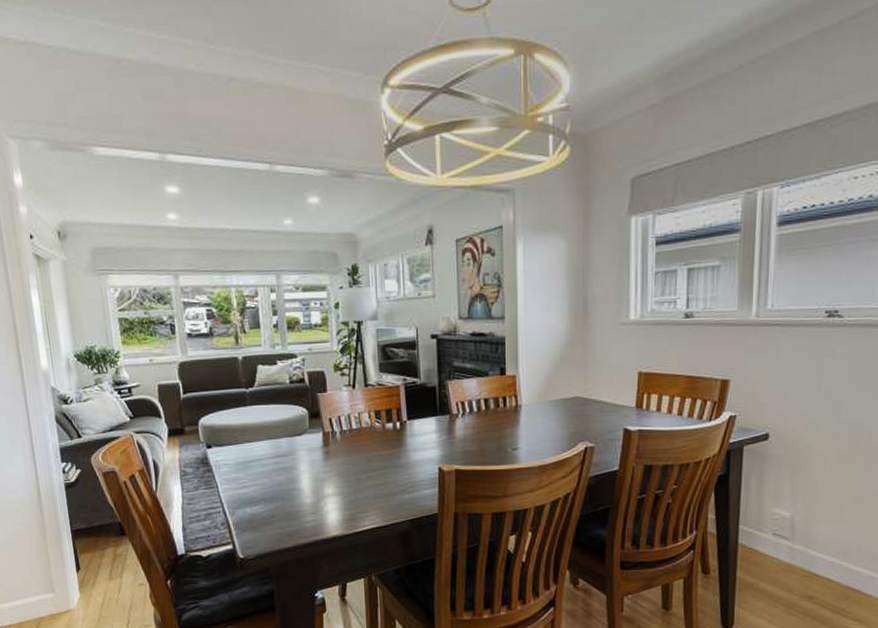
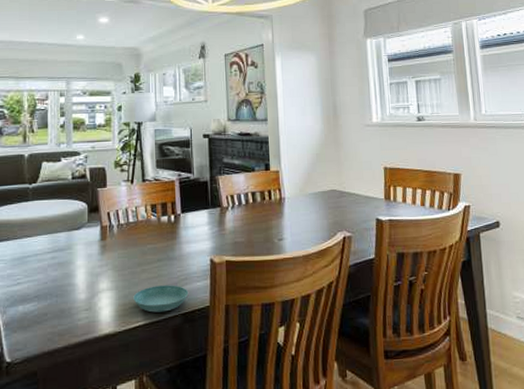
saucer: none [359,492,416,518] -> present [133,285,189,313]

